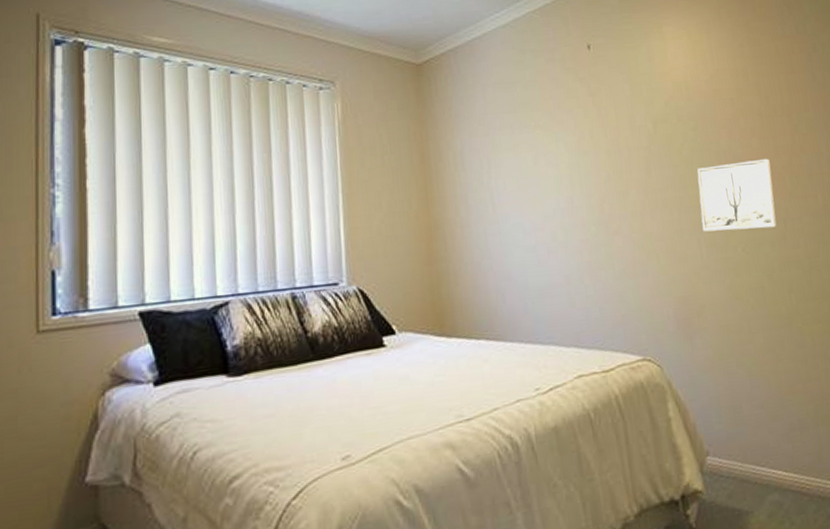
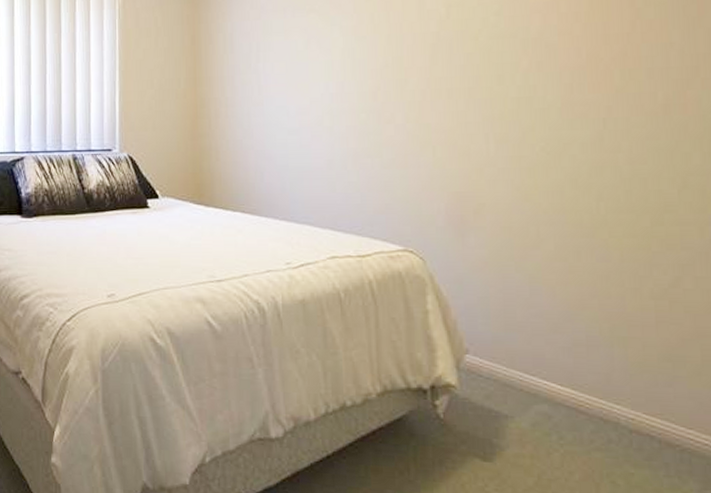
wall art: present [697,158,777,232] -> none [493,48,595,127]

